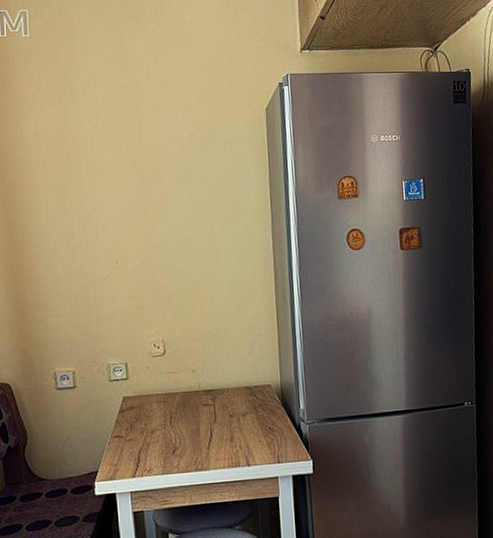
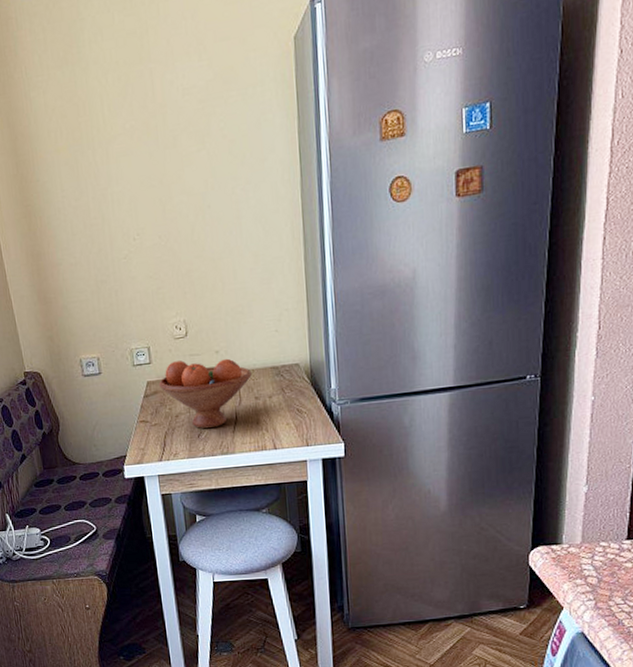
fruit bowl: none [135,377,226,445] -> present [159,358,252,428]

